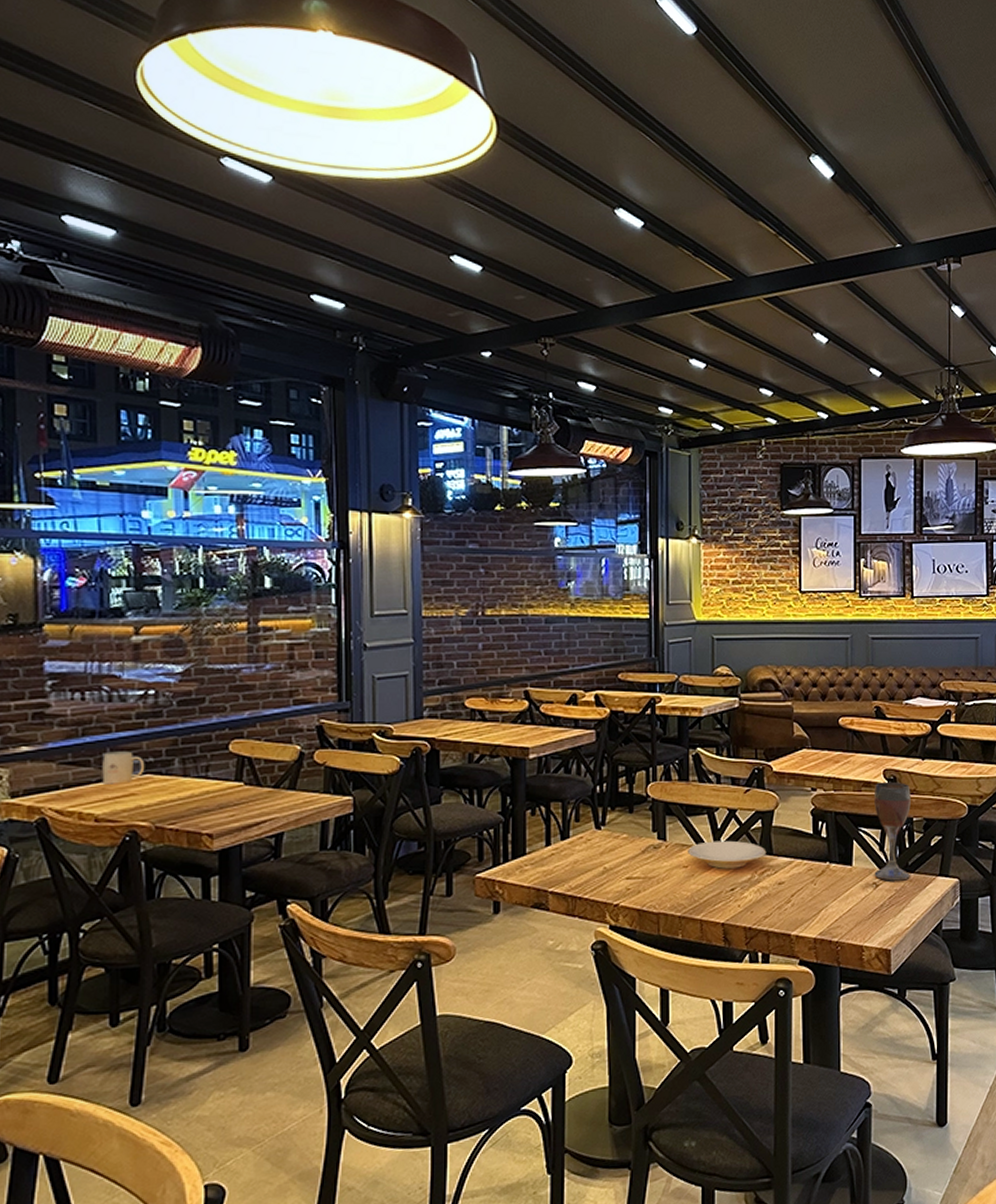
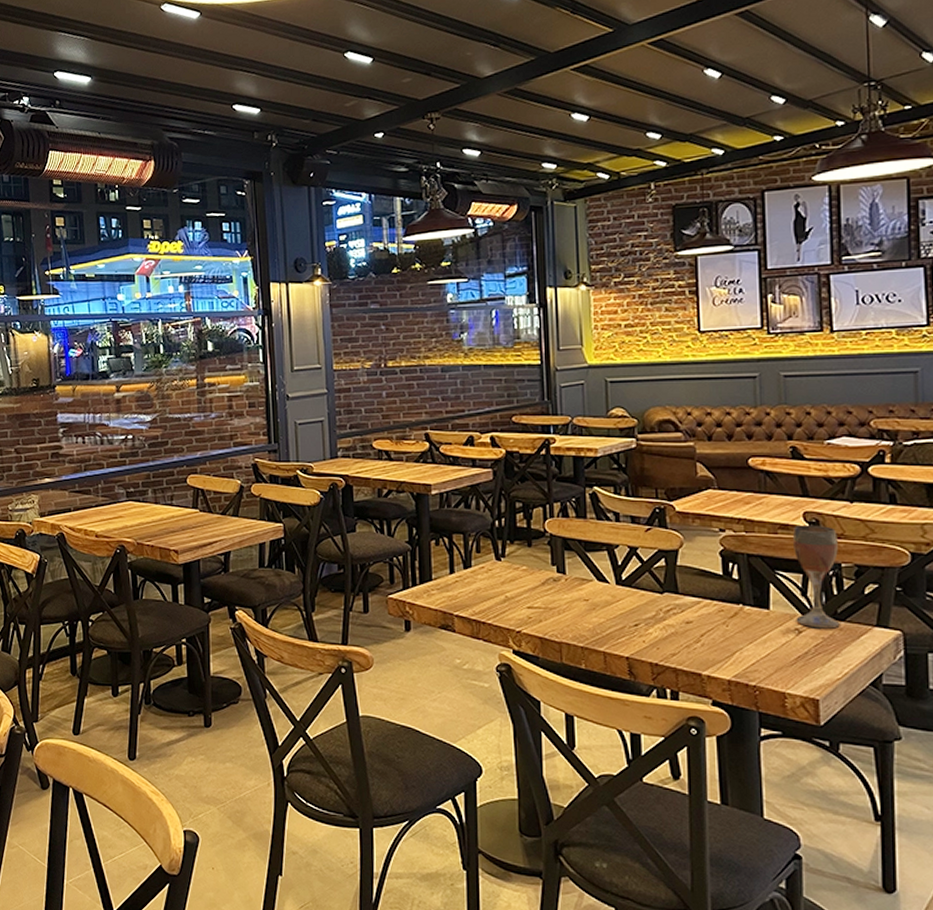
mug: present [102,751,145,785] -> none [99,483,128,509]
saucer: present [687,840,767,870] -> none [587,577,672,606]

